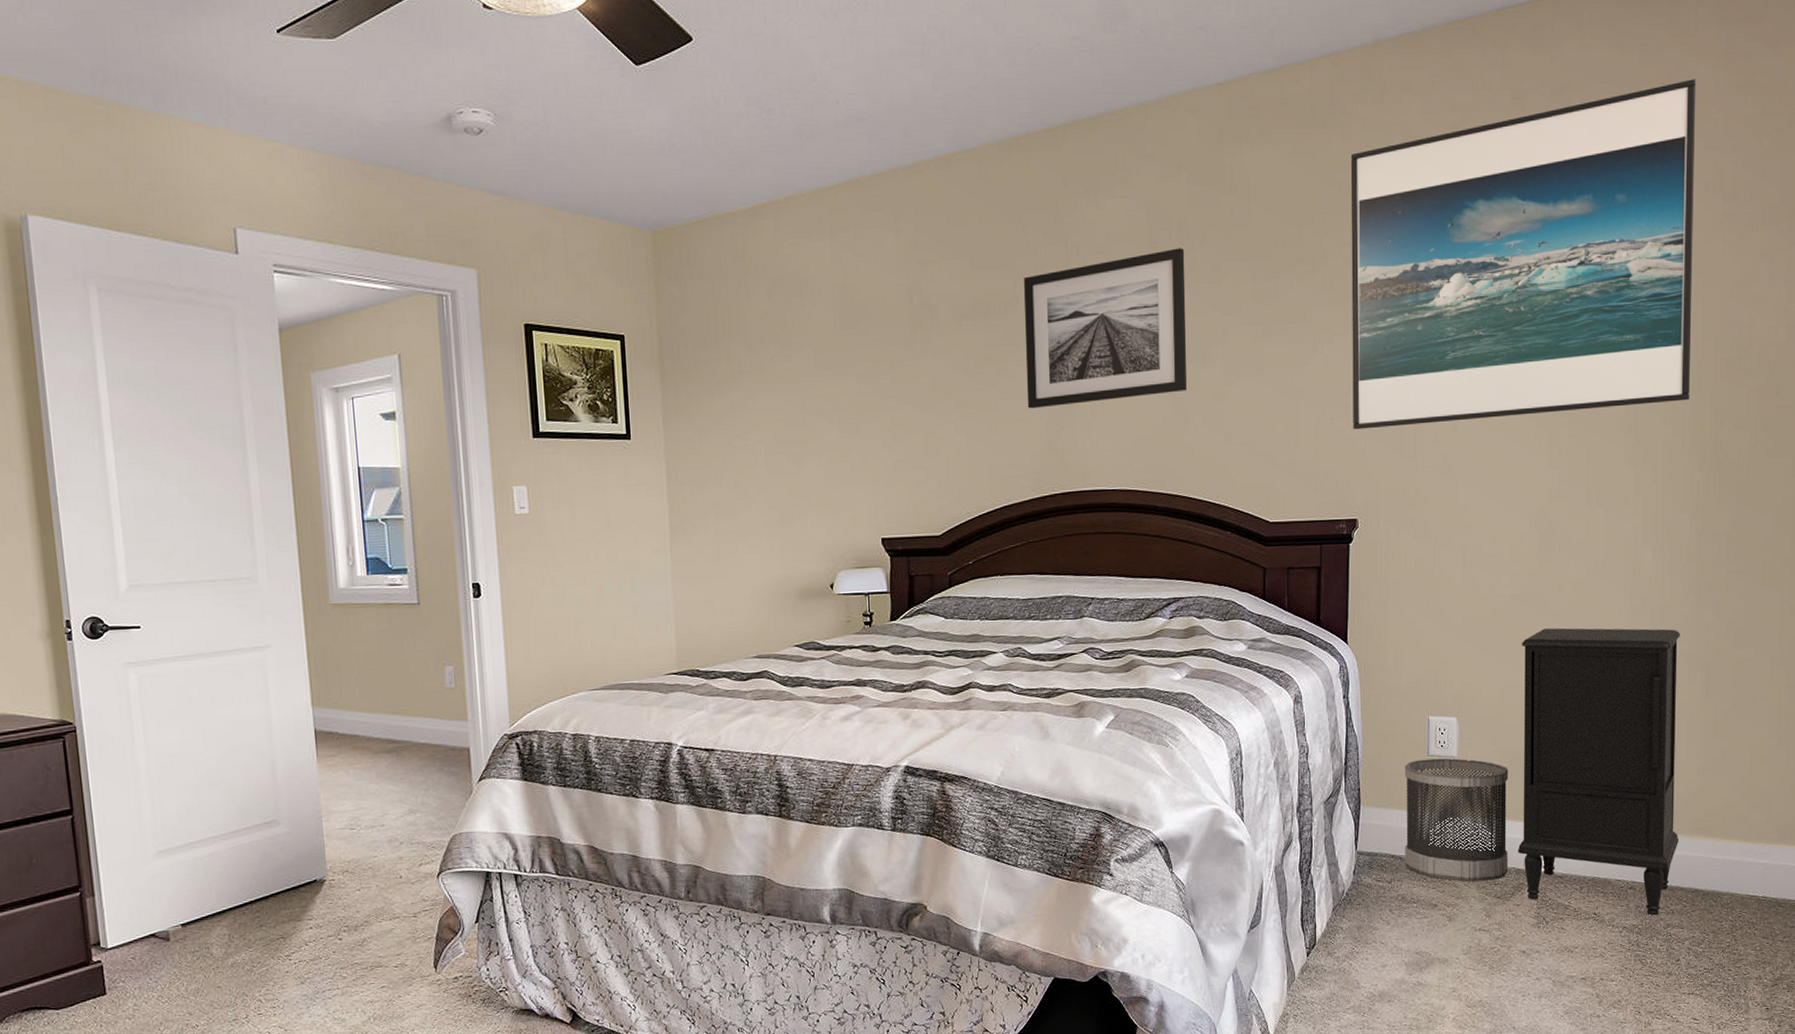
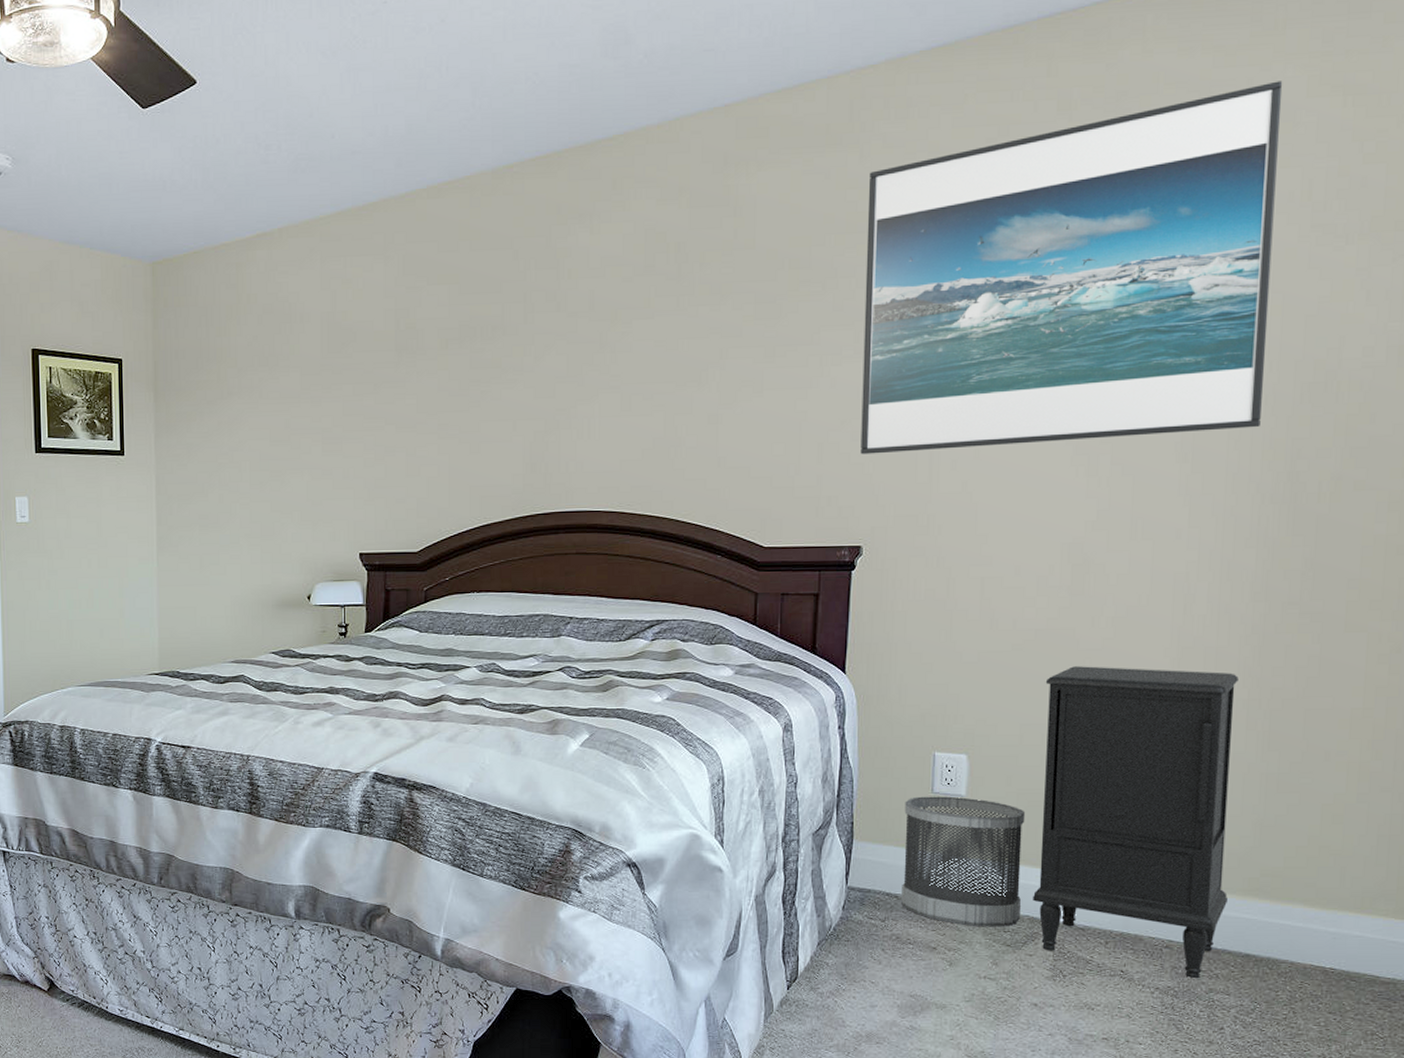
wall art: present [1023,248,1187,409] -> none [511,271,683,430]

